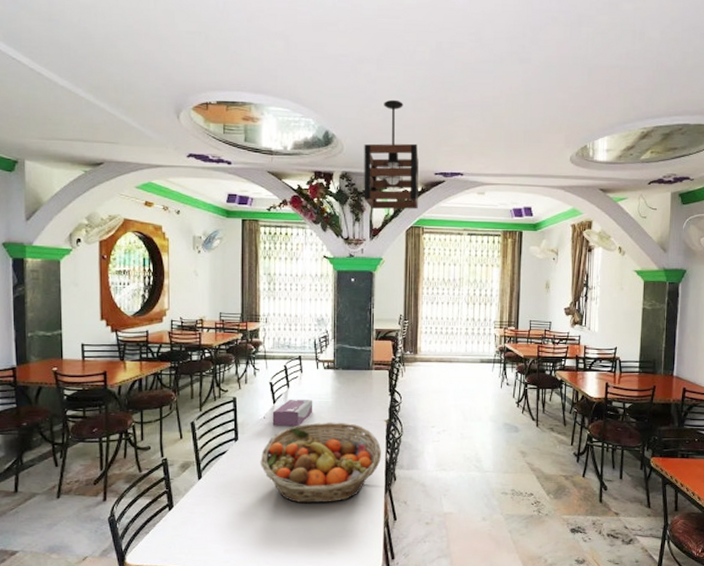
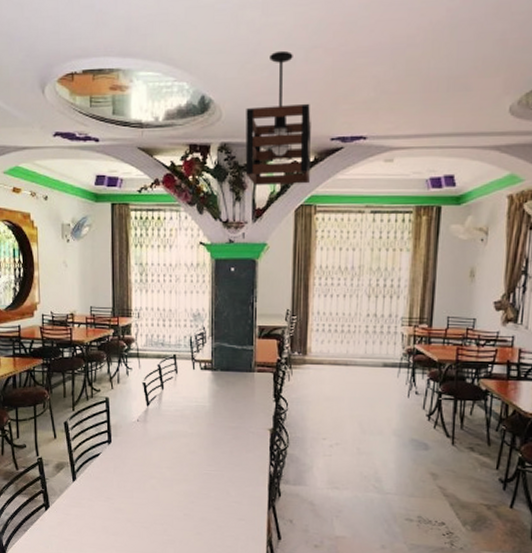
fruit basket: present [260,422,381,504] -> none [134,428,264,515]
tissue box: present [272,400,313,427] -> none [146,402,189,432]

